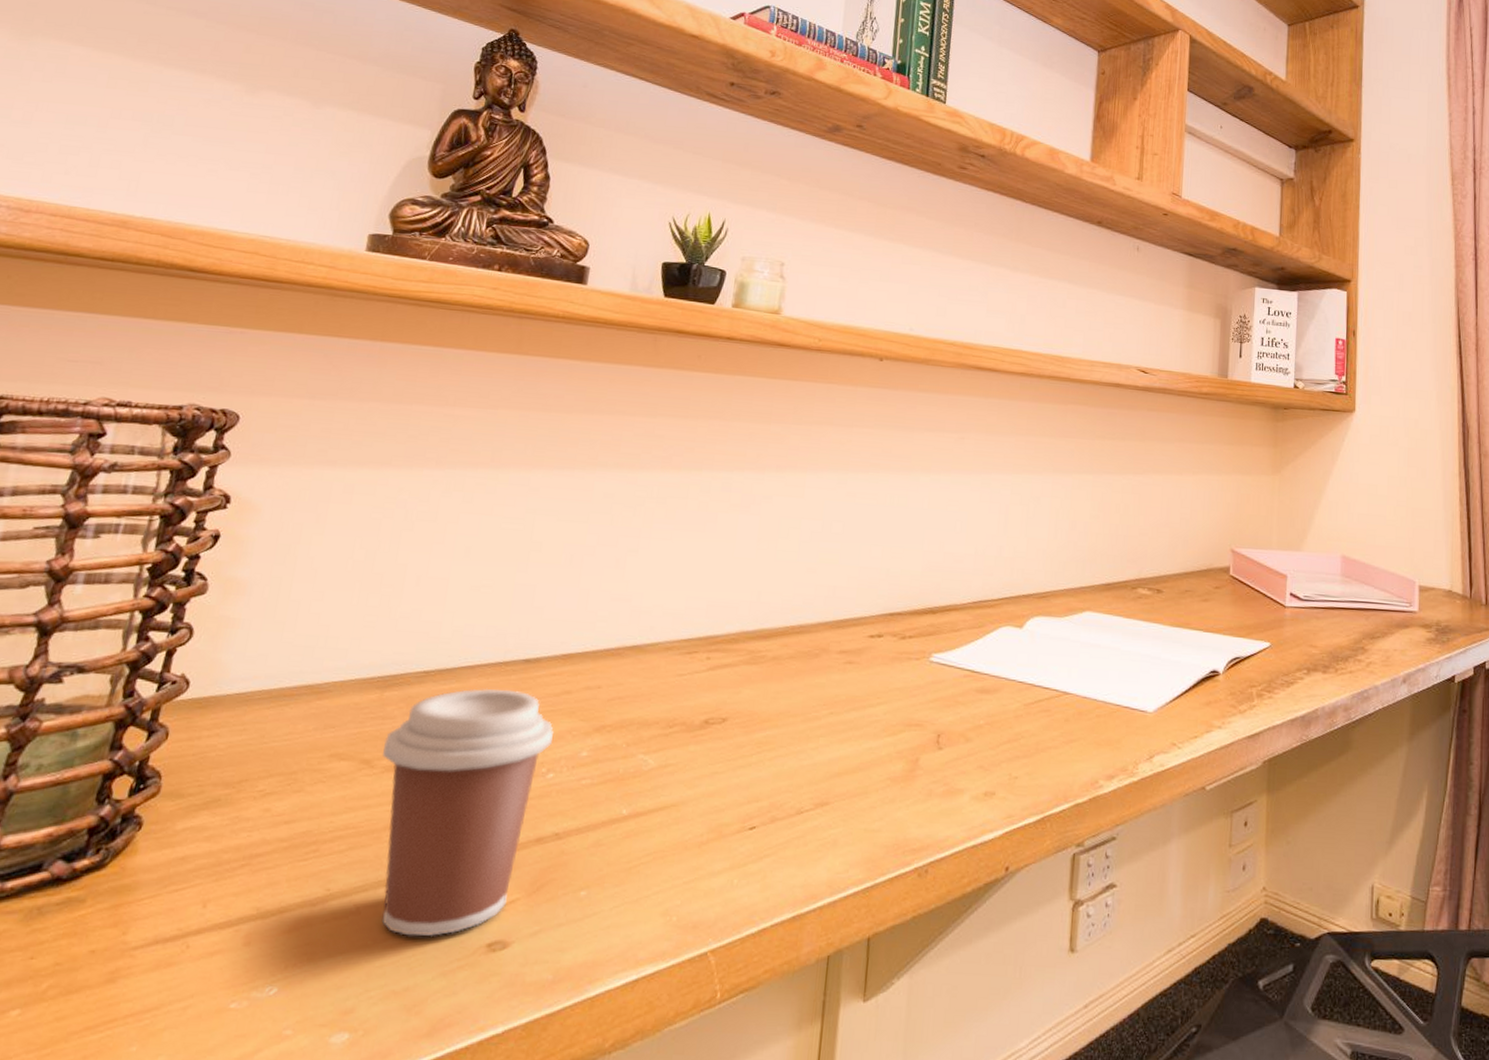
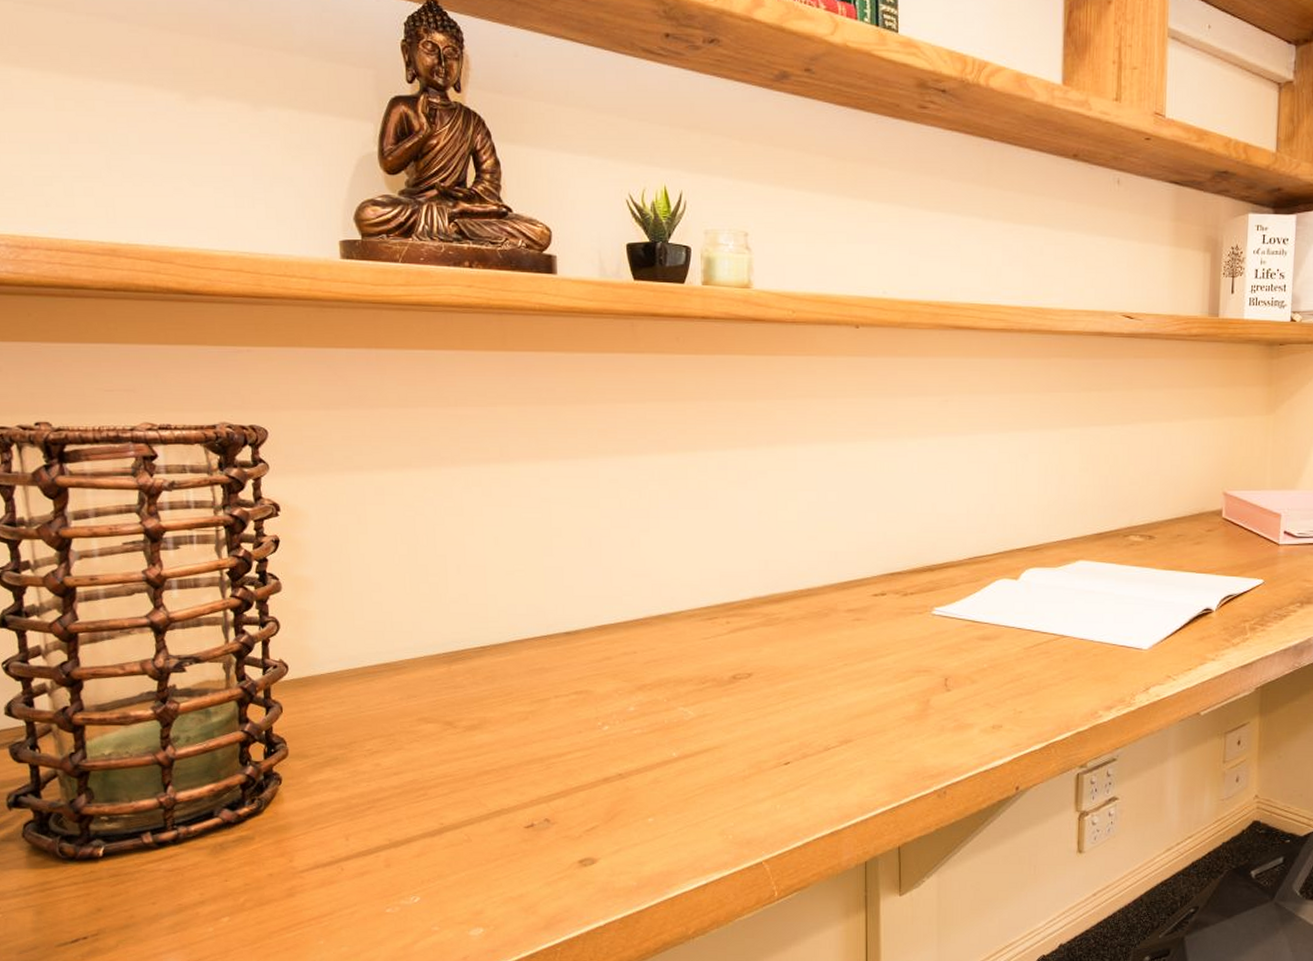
coffee cup: present [381,688,553,937] -> none [460,658,602,857]

